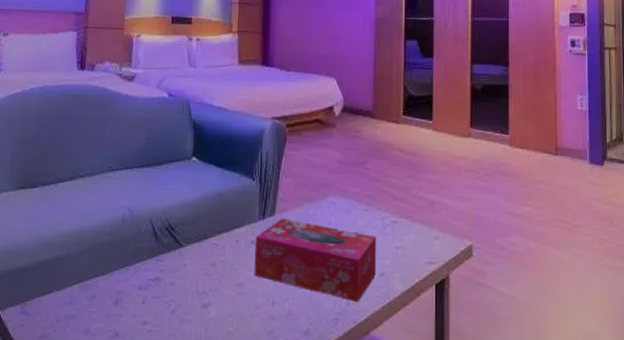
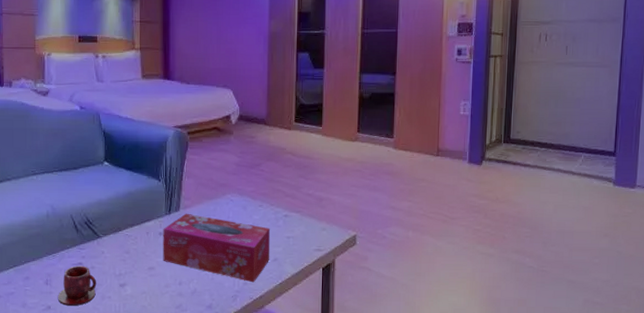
teacup: none [128,281,176,333] -> present [58,266,97,307]

